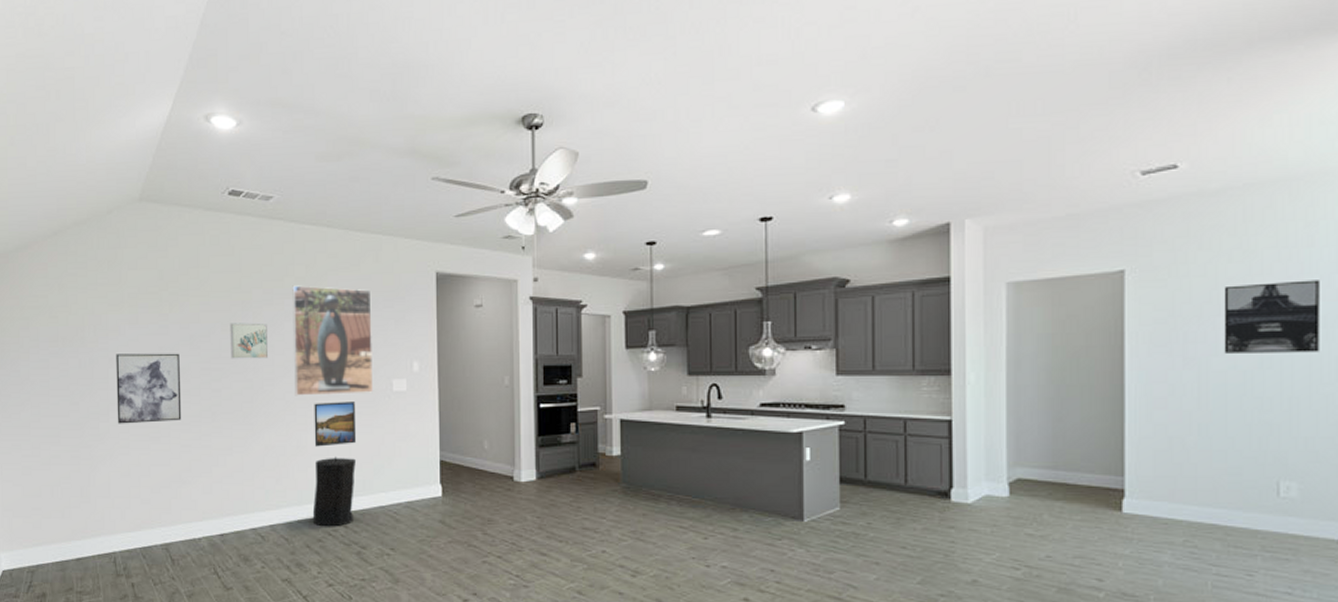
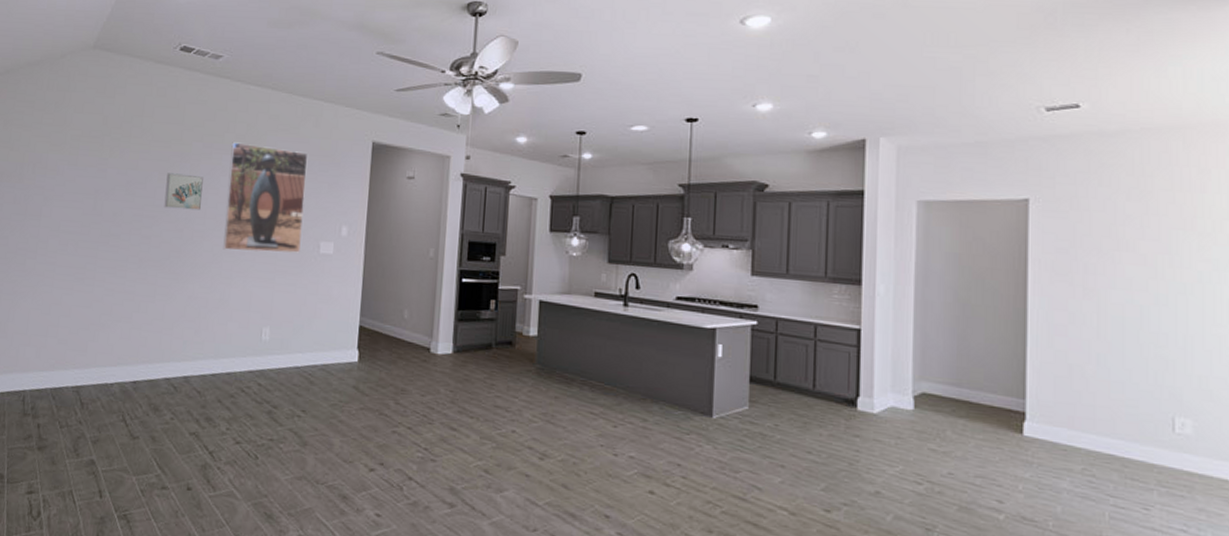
wall art: present [116,353,182,424] -> none [44,193,114,264]
trash can: present [312,457,356,527] -> none [227,313,276,384]
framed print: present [314,402,357,447] -> none [237,258,281,302]
wall art: present [1224,280,1319,353] -> none [1122,222,1212,294]

